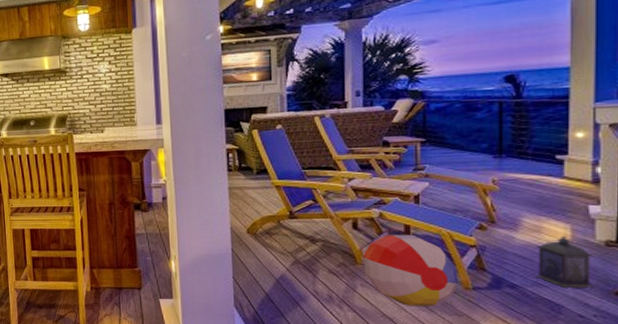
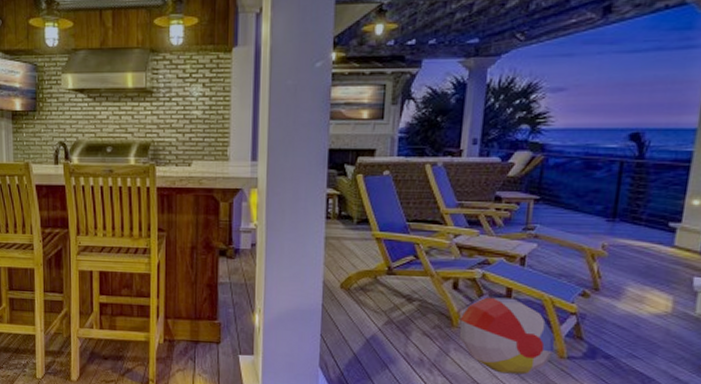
lantern: present [535,235,594,288] -> none [631,307,692,362]

